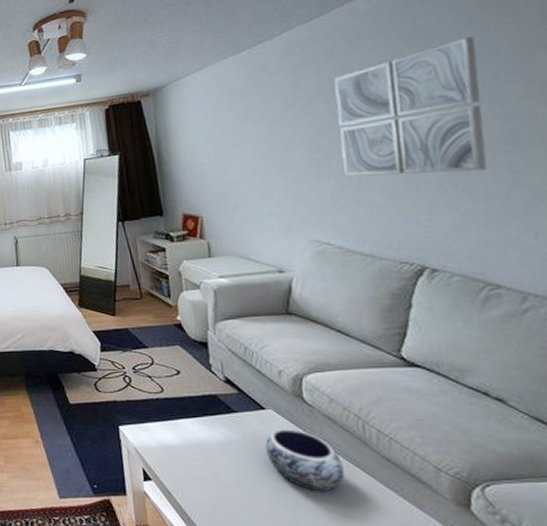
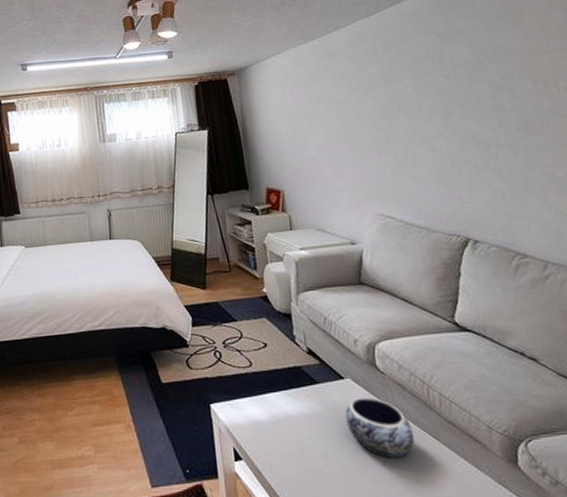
wall art: present [334,36,487,177] -> none [389,39,510,156]

